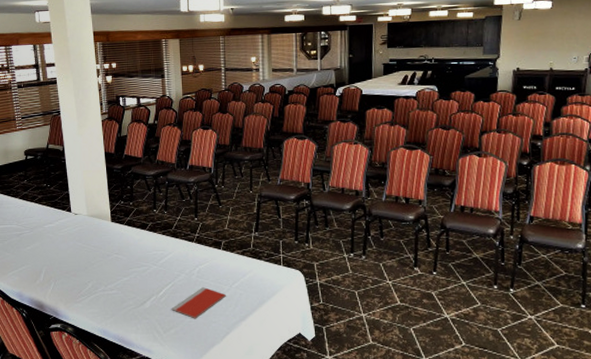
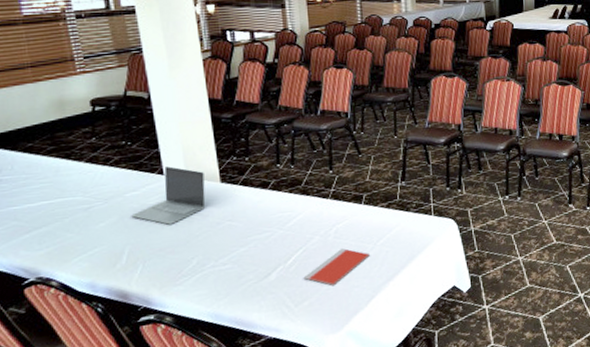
laptop: none [48,206,100,253] -> present [131,166,206,225]

